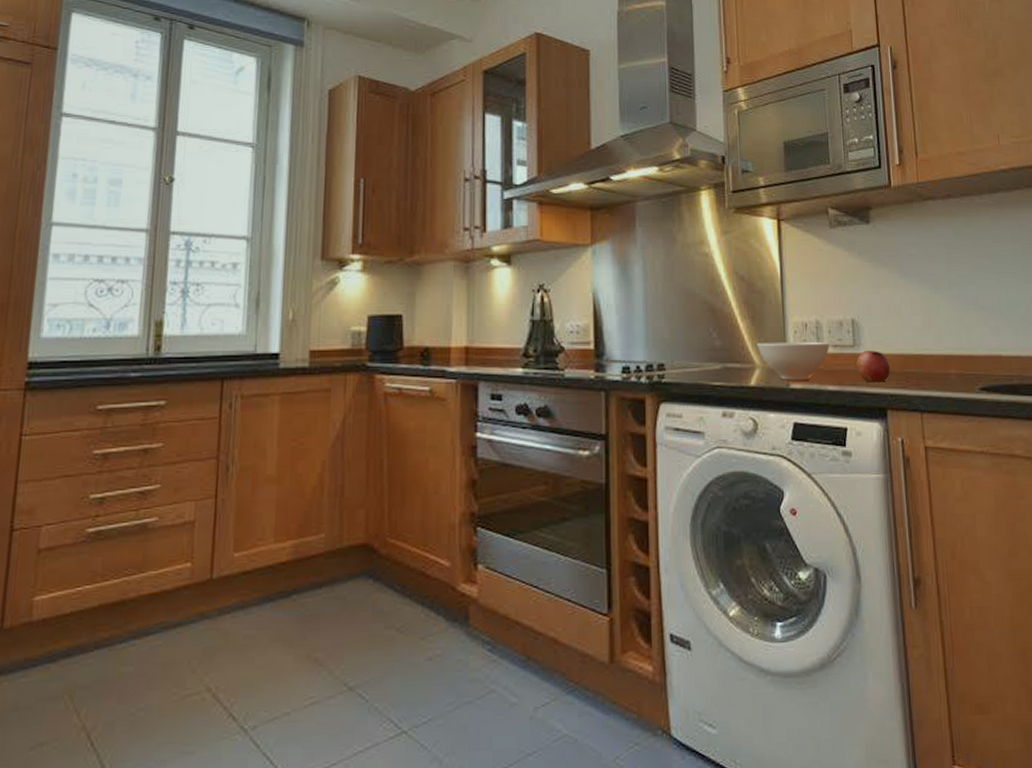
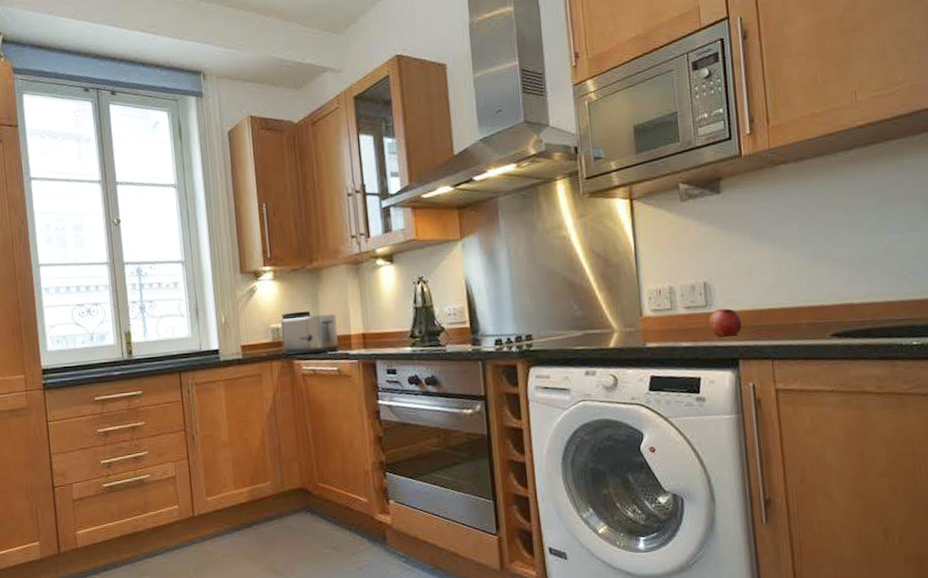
toaster: none [364,319,435,368] -> present [280,313,339,355]
bowl: present [756,341,830,380] -> none [614,304,683,341]

